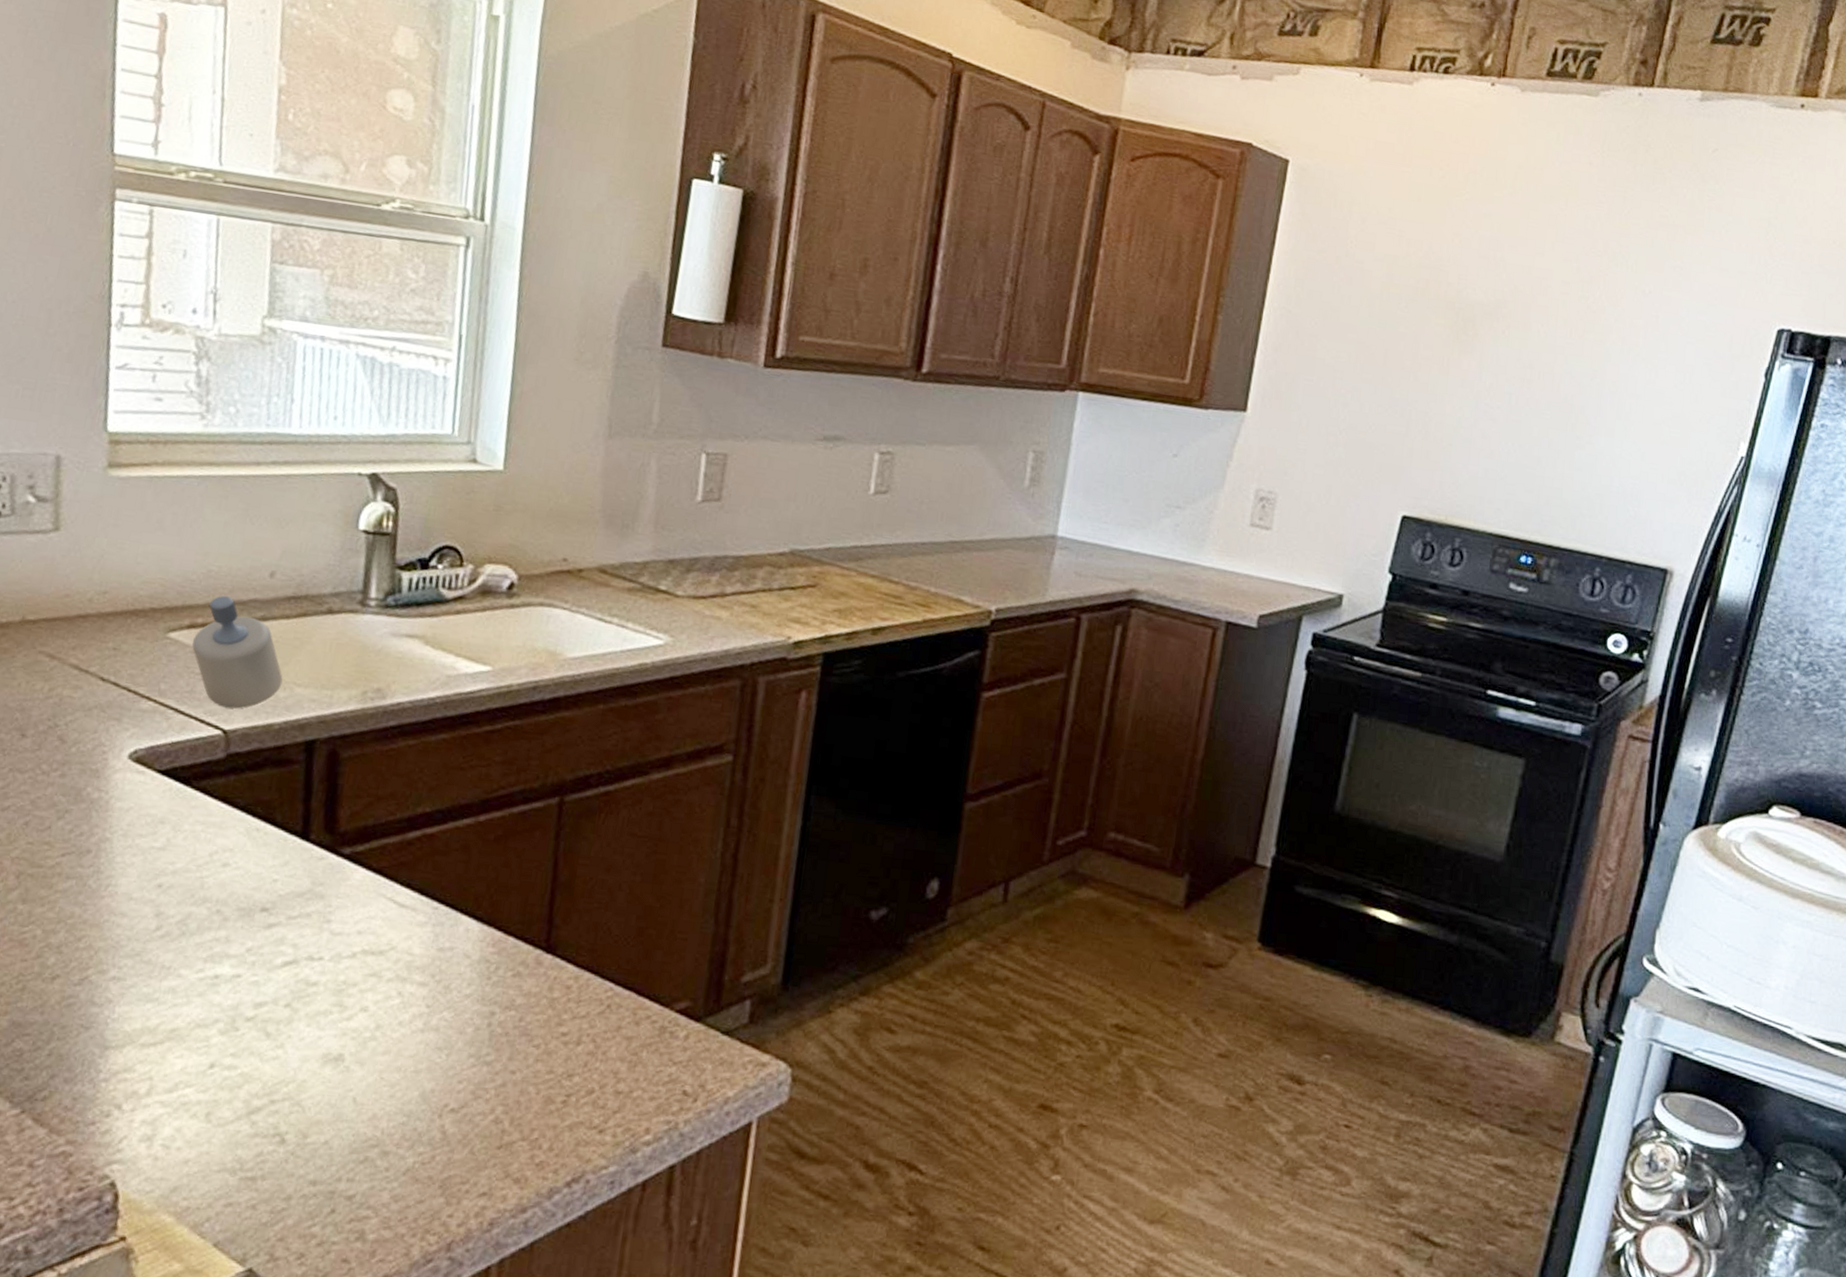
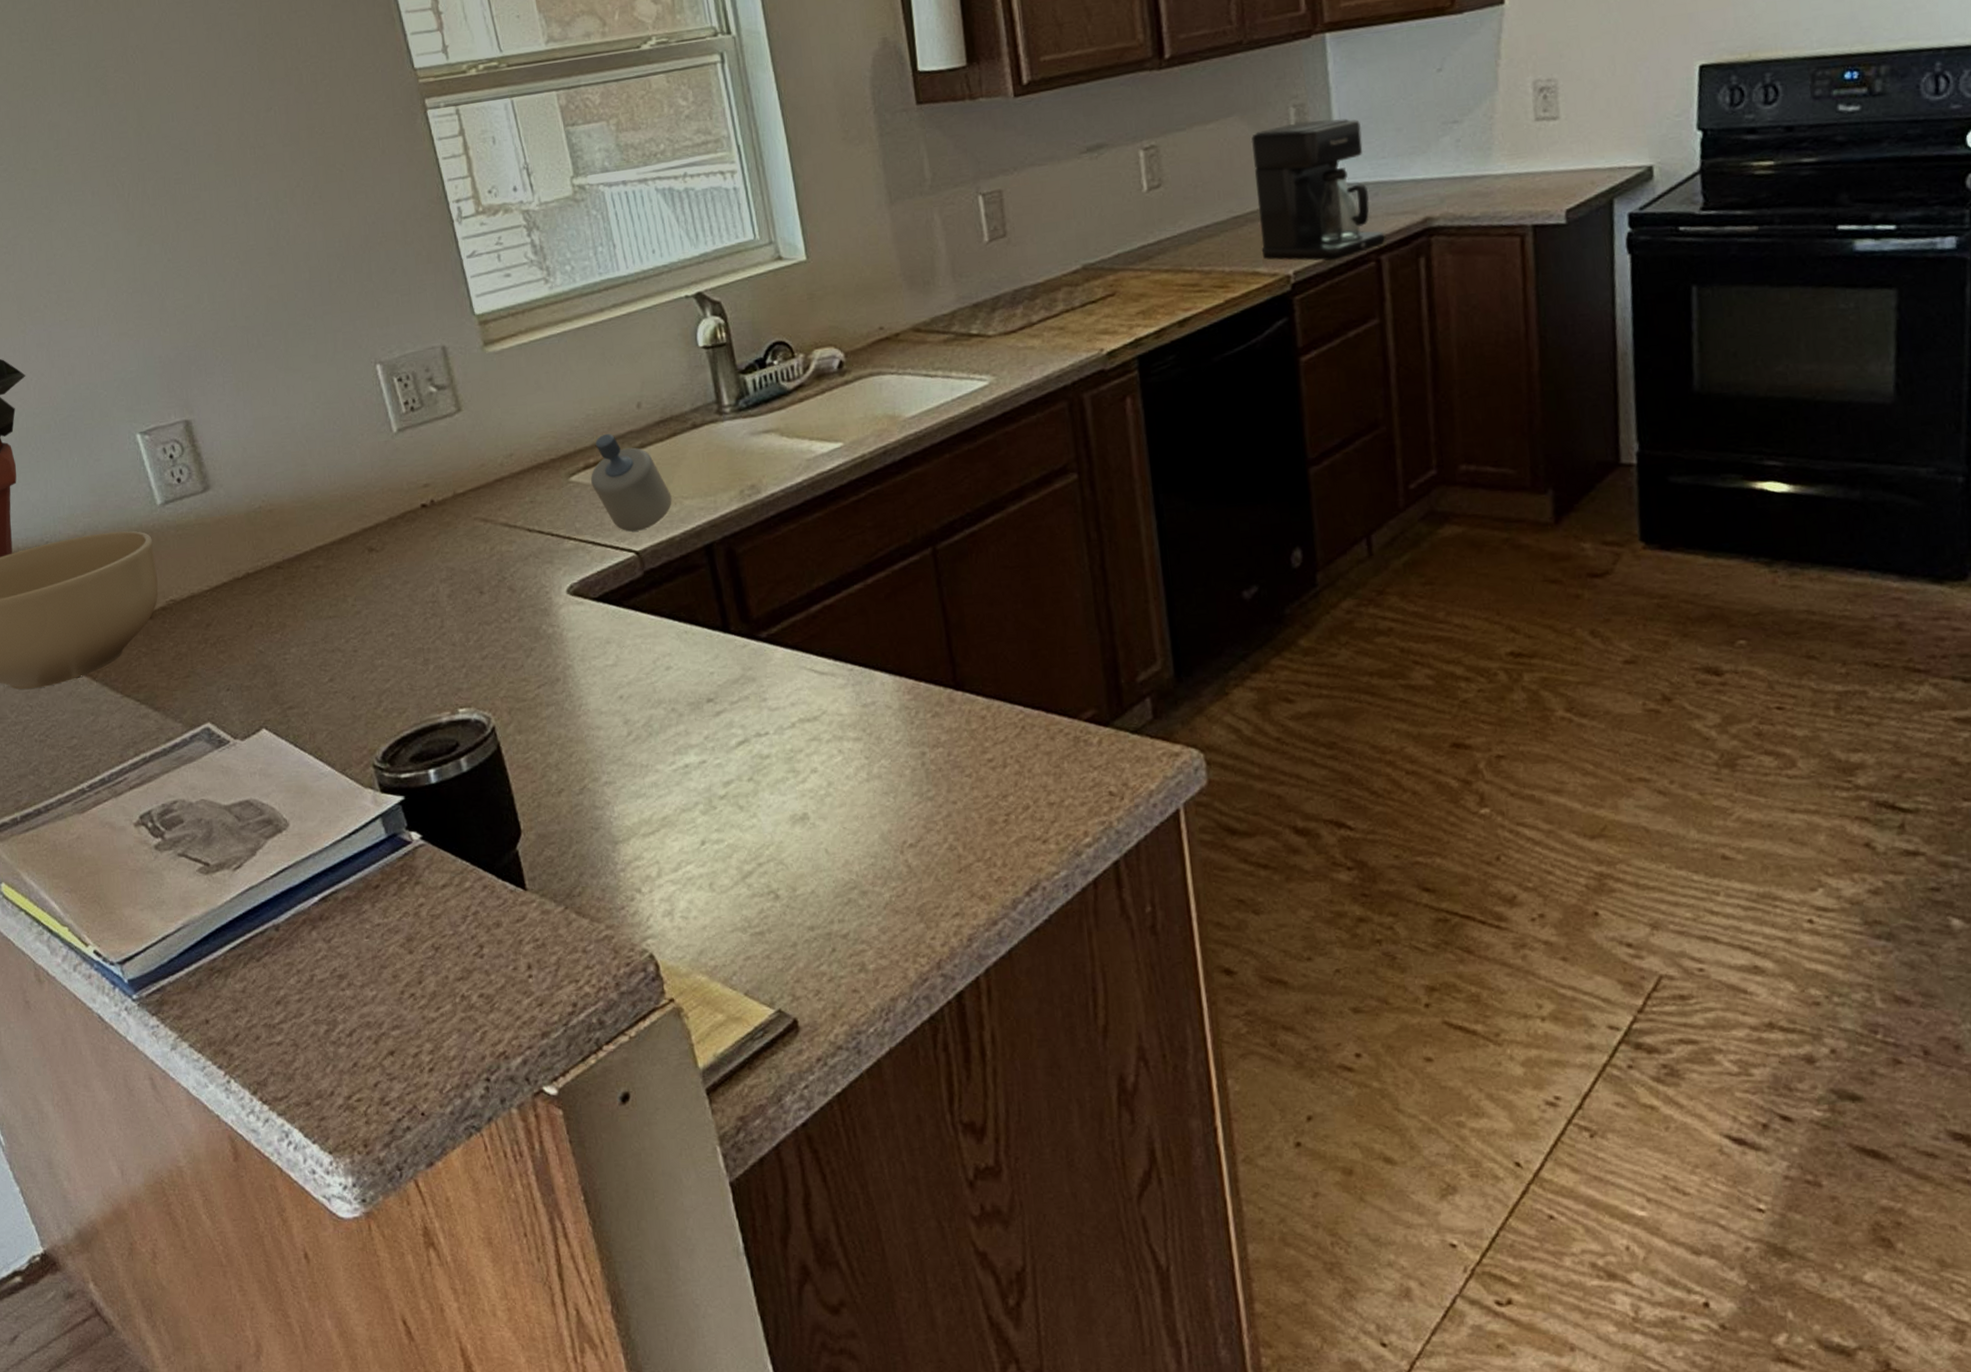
coffee maker: none [969,466,1092,609] -> present [1251,118,1385,261]

